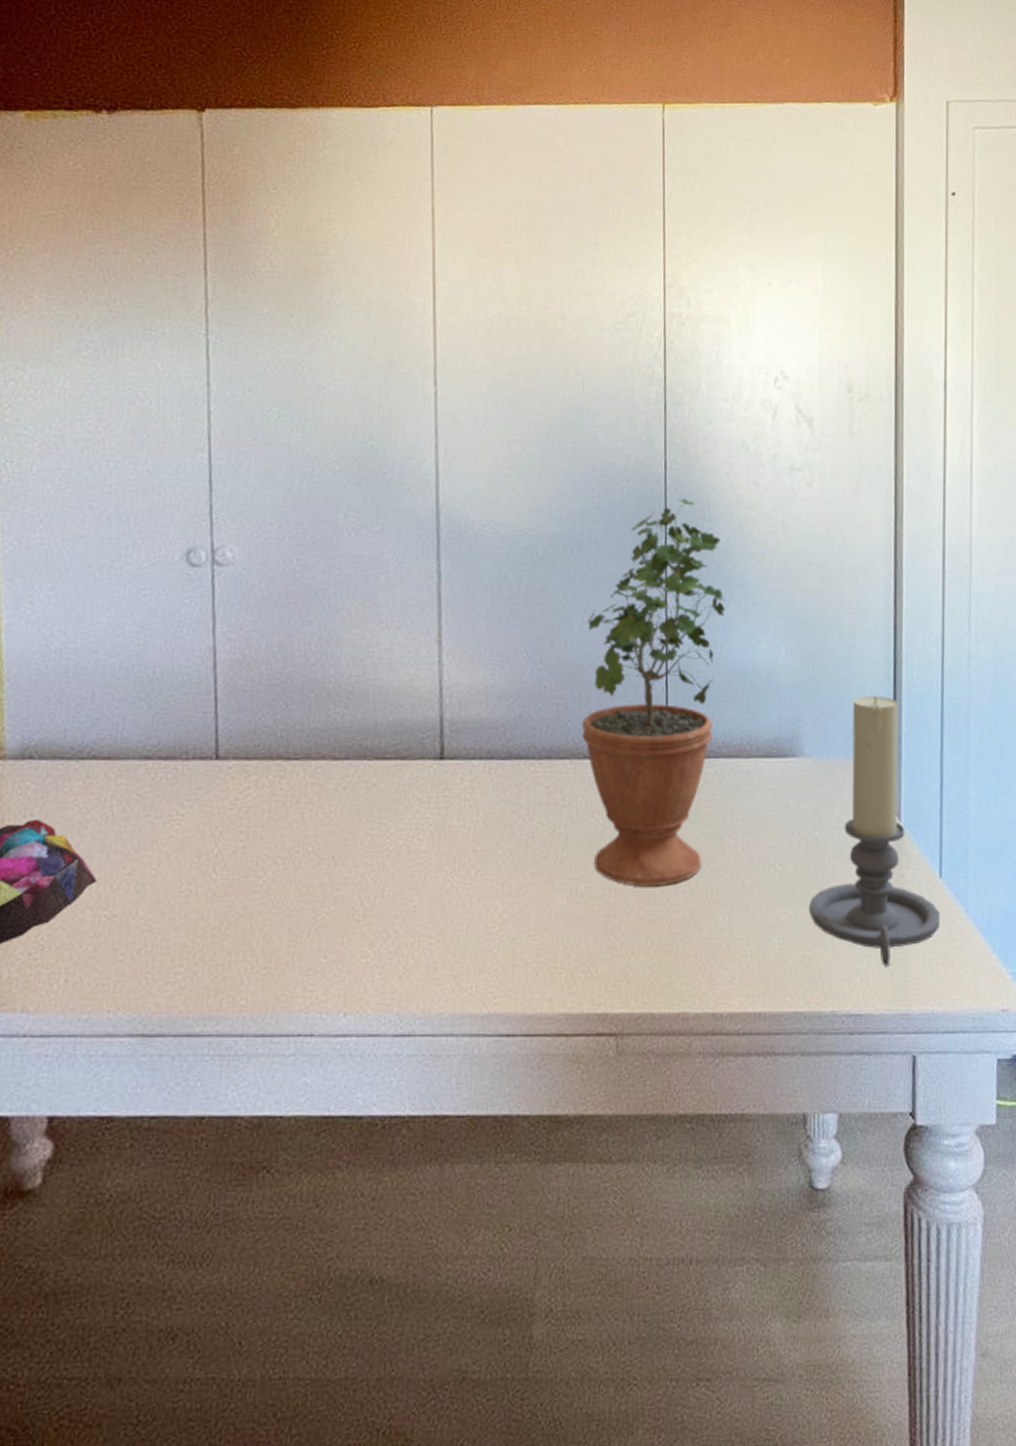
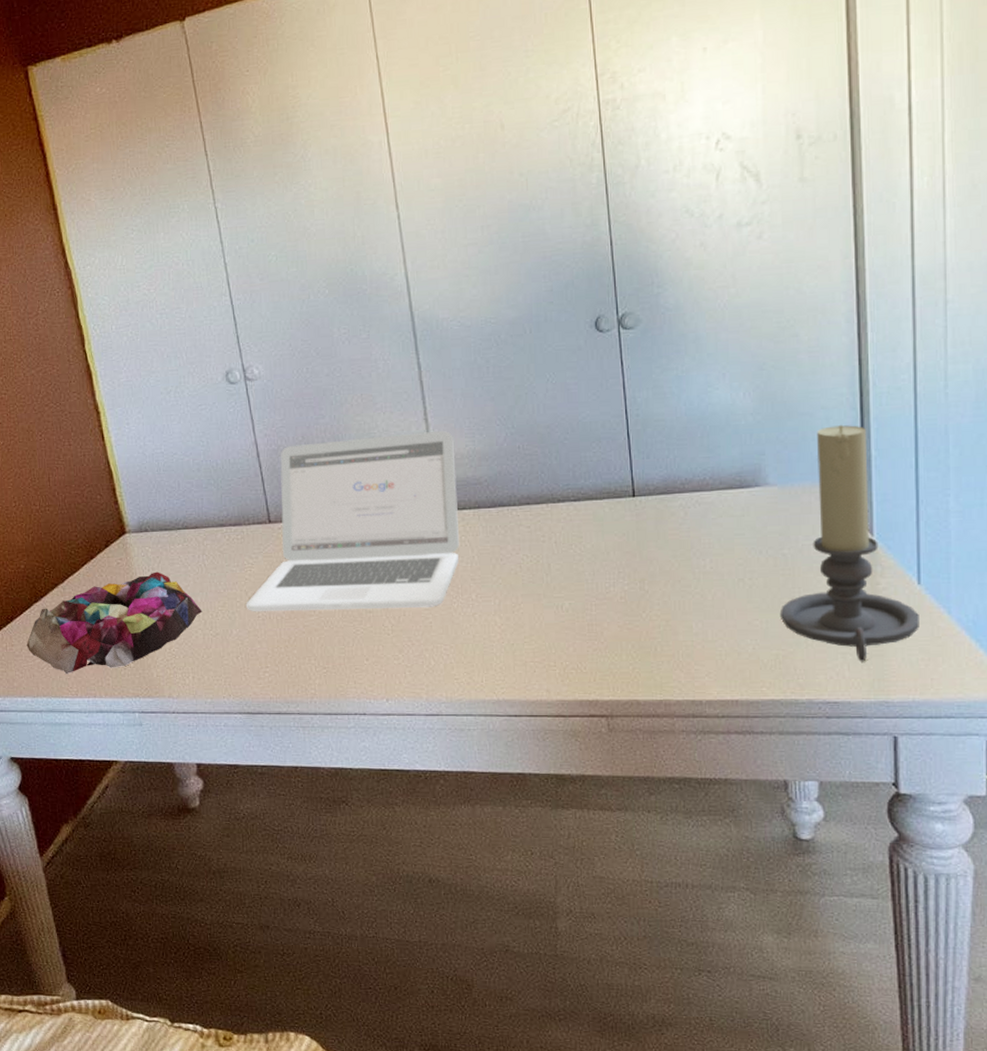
laptop: none [163,656,470,886] -> present [245,430,459,612]
potted plant: present [582,498,727,887] -> none [550,270,681,602]

